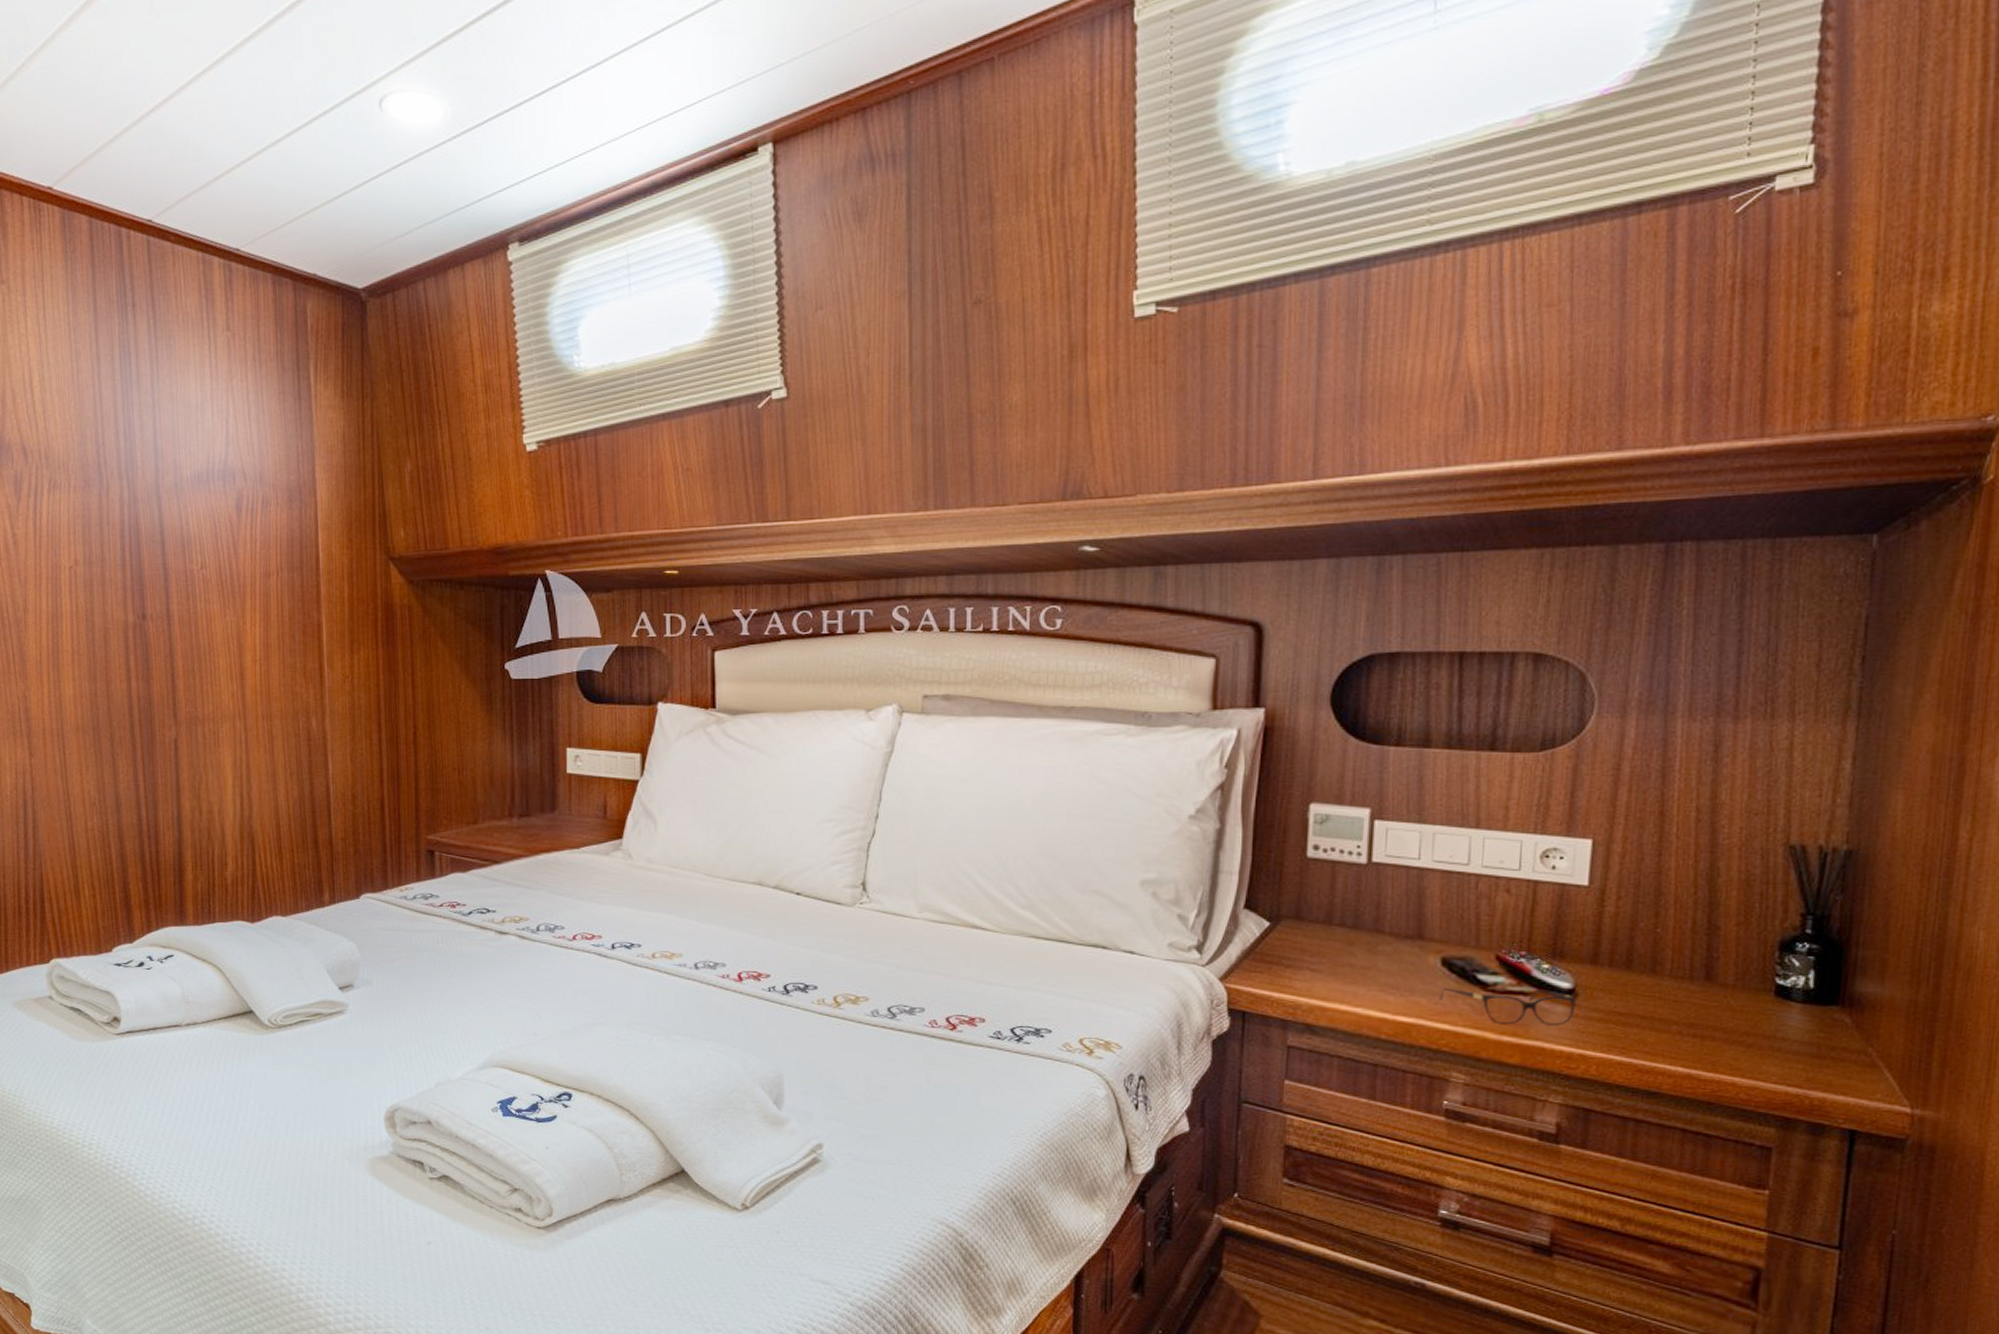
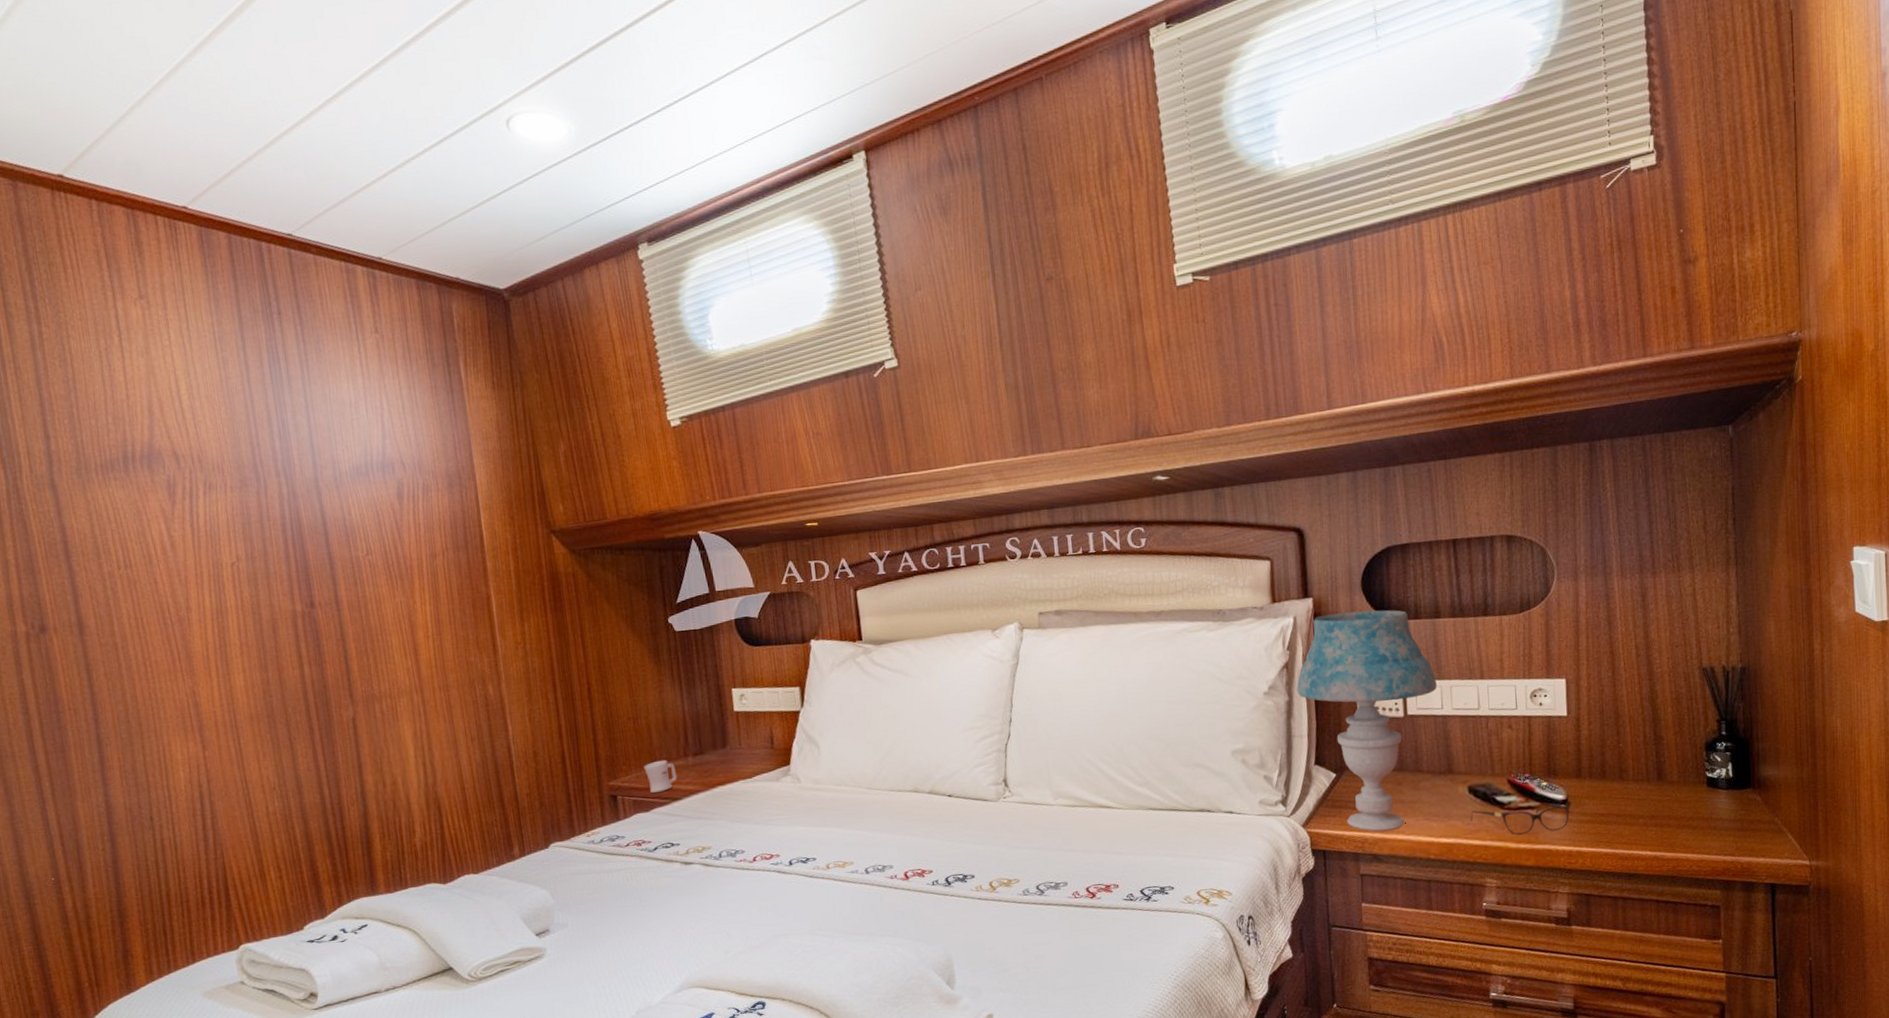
mug: none [465,818,500,854] -> present [643,759,677,794]
table lamp: none [1231,729,1416,999] -> present [1296,610,1437,833]

